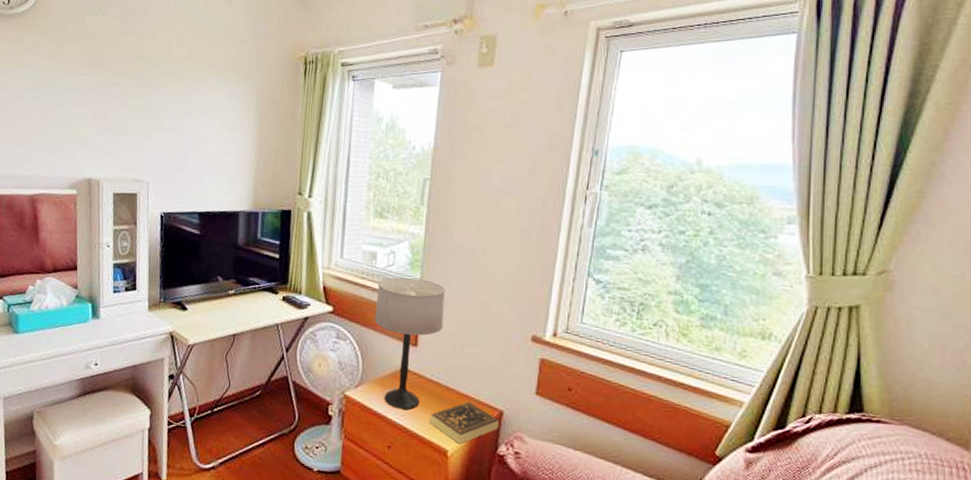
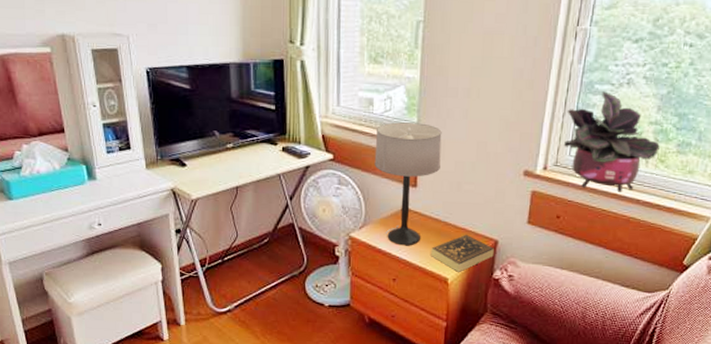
potted plant: none [575,257,681,367] -> present [564,91,660,192]

